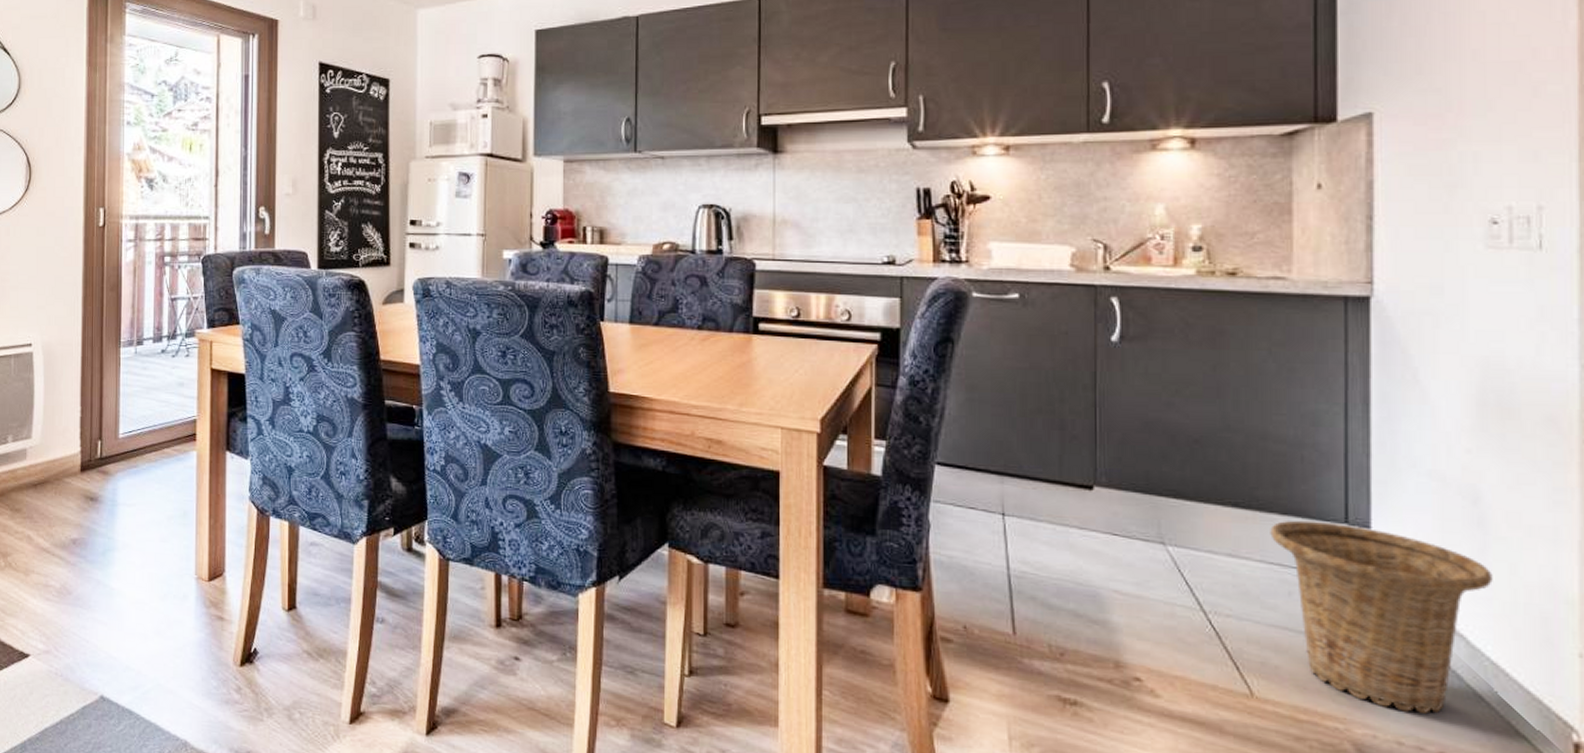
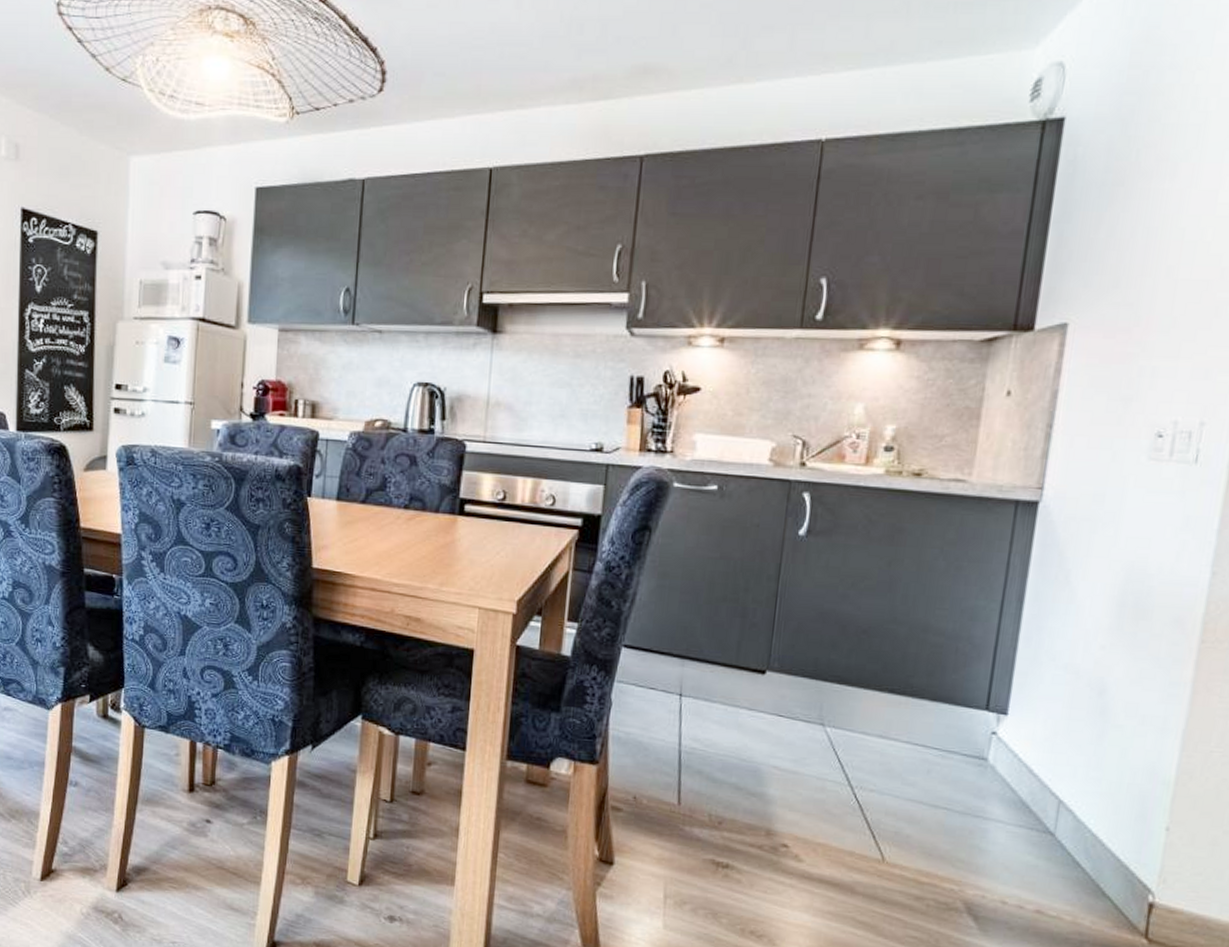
basket: present [1270,520,1493,714] -> none [918,706,1106,877]

